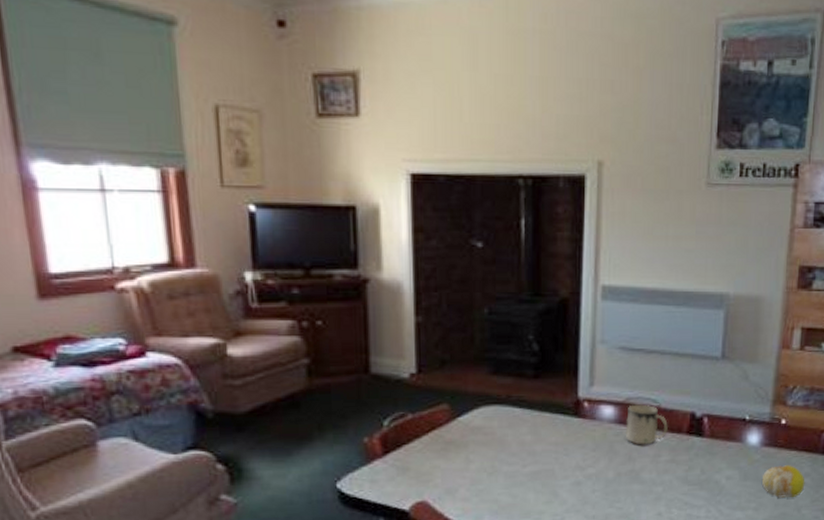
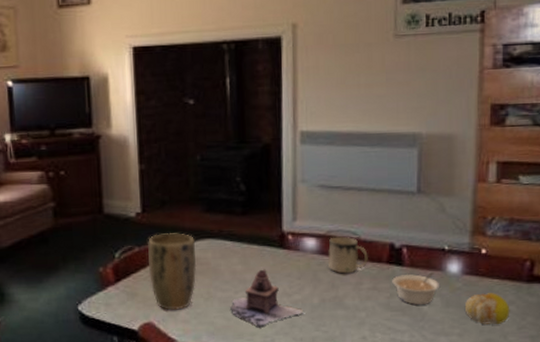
plant pot: none [423,398,480,487] -> present [148,233,197,310]
teapot: none [517,440,598,504] -> present [230,269,304,327]
legume: none [691,442,739,478] -> present [392,271,440,305]

